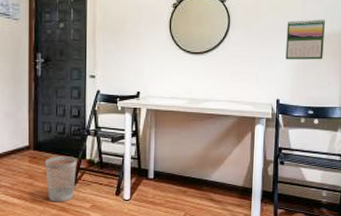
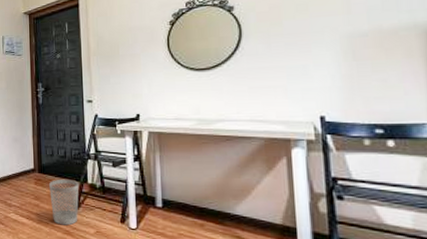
calendar: present [285,19,325,60] -> none [324,10,389,67]

